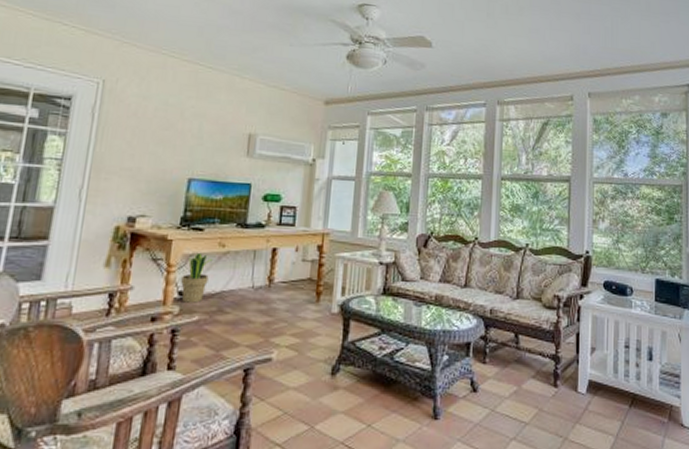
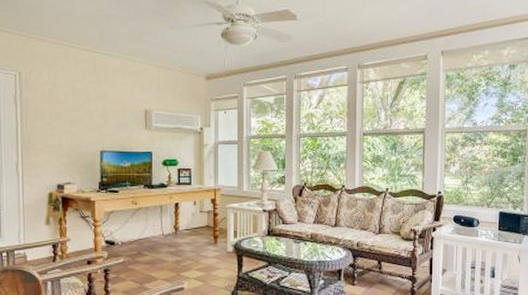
potted plant: present [181,252,212,303] -> none [106,210,128,249]

